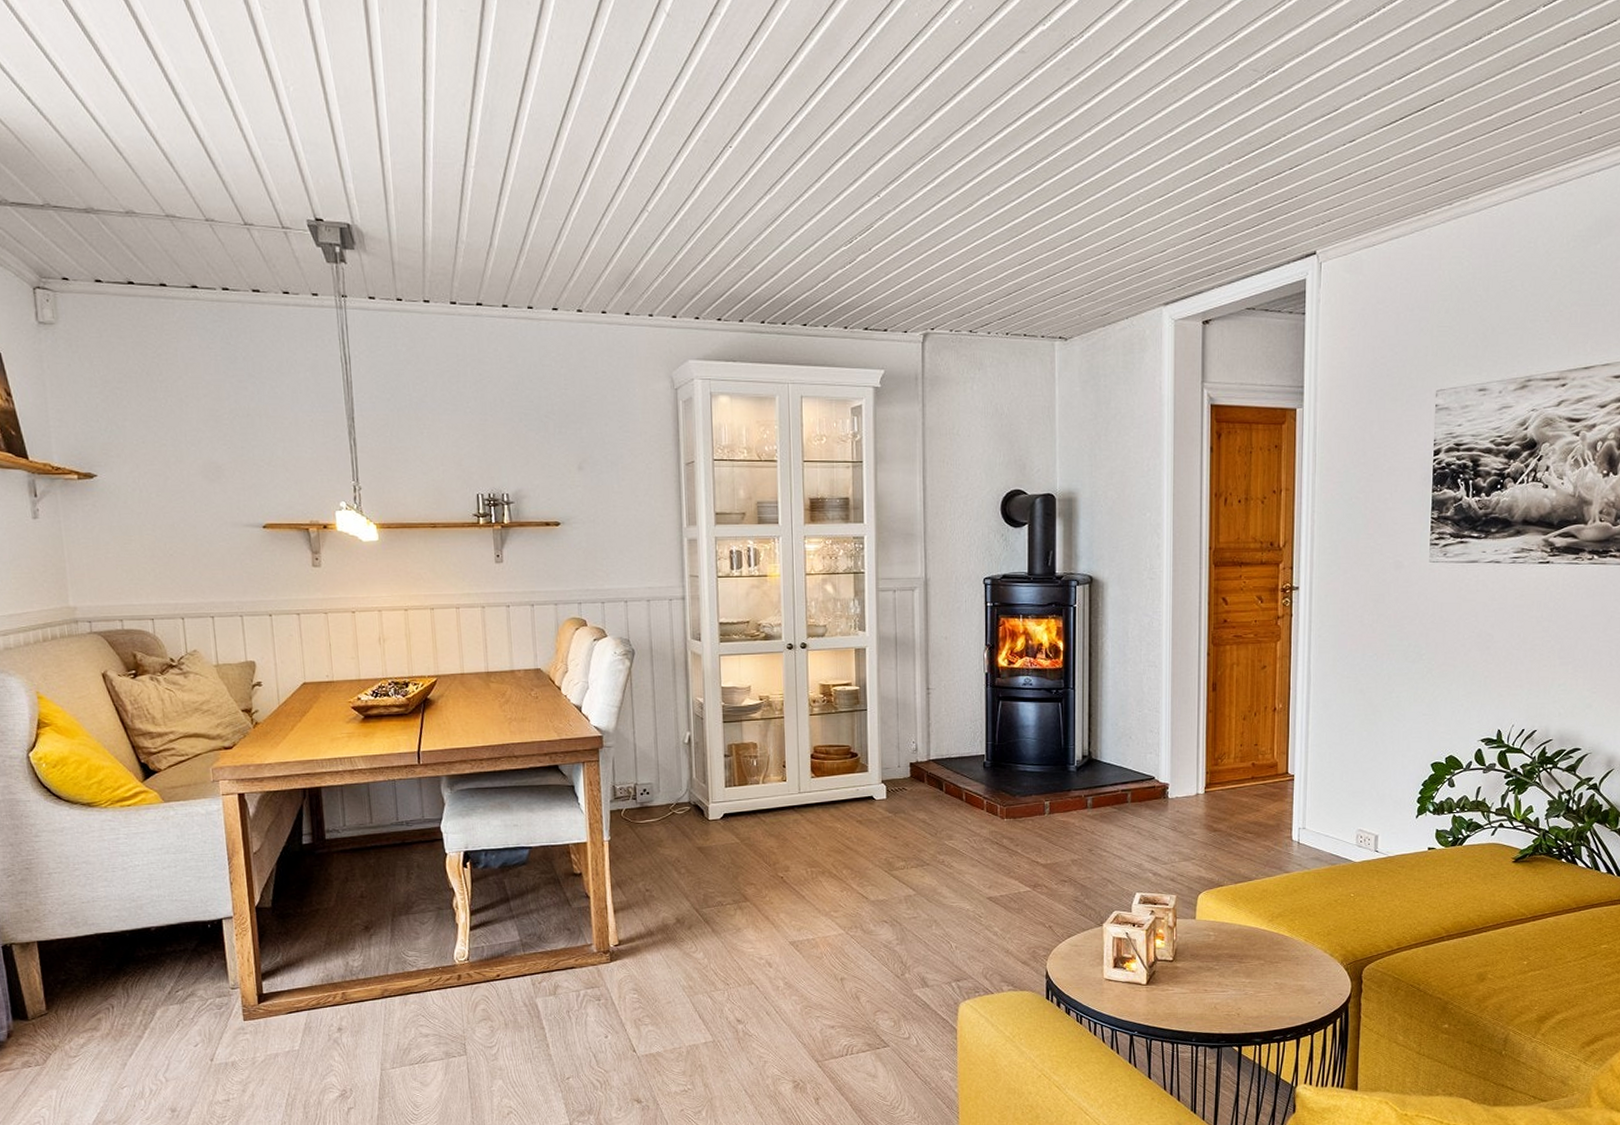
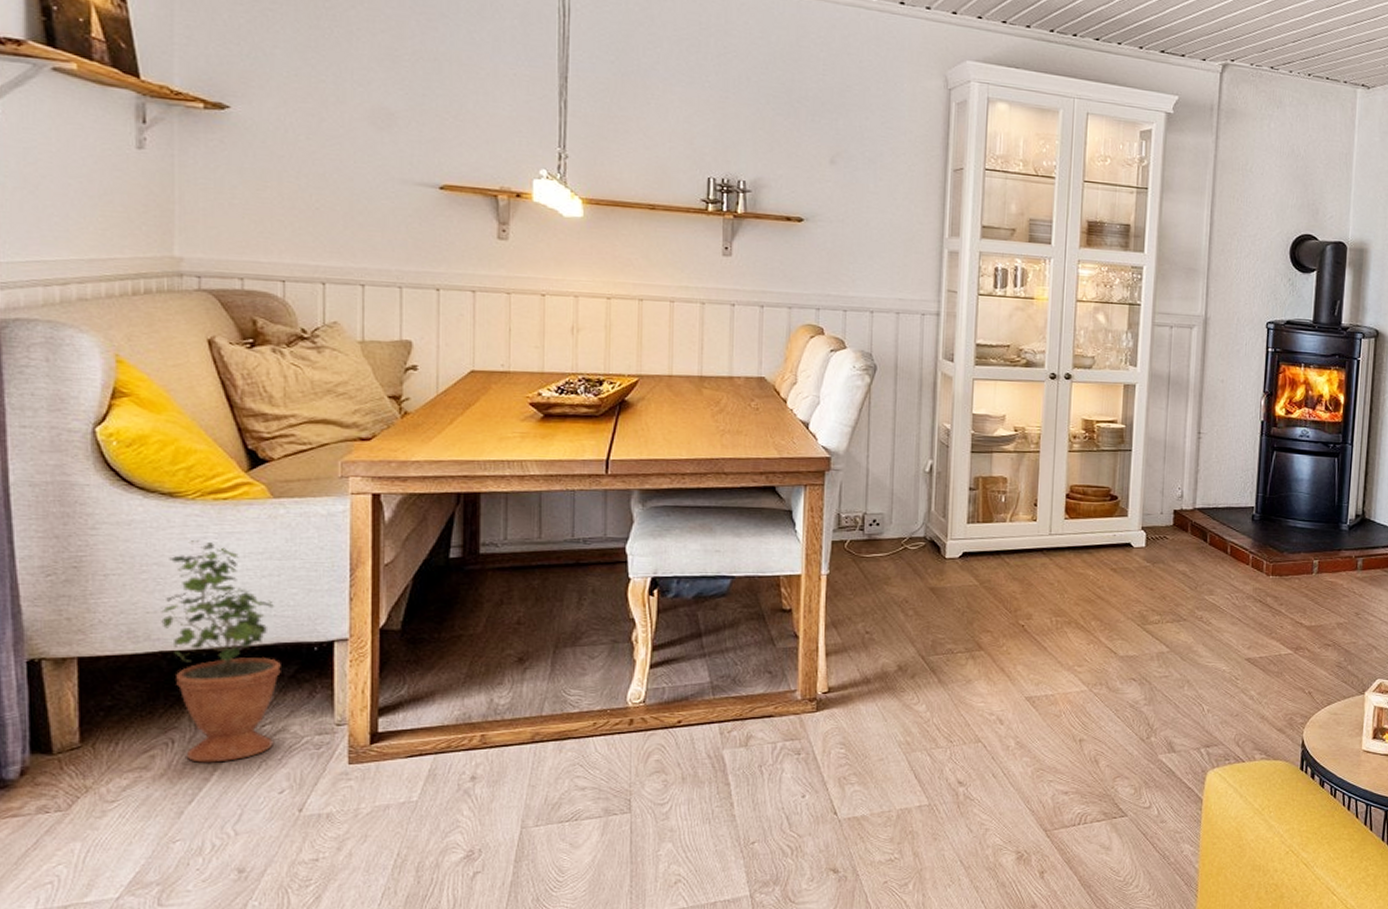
potted plant: none [92,840,186,1023] -> present [161,539,281,763]

